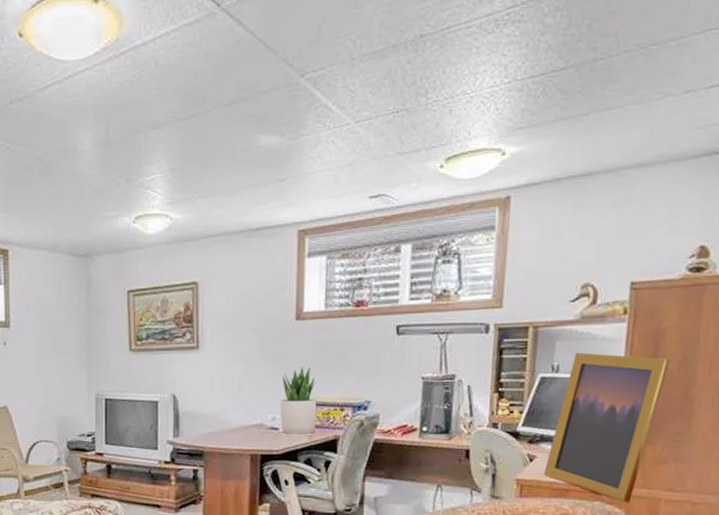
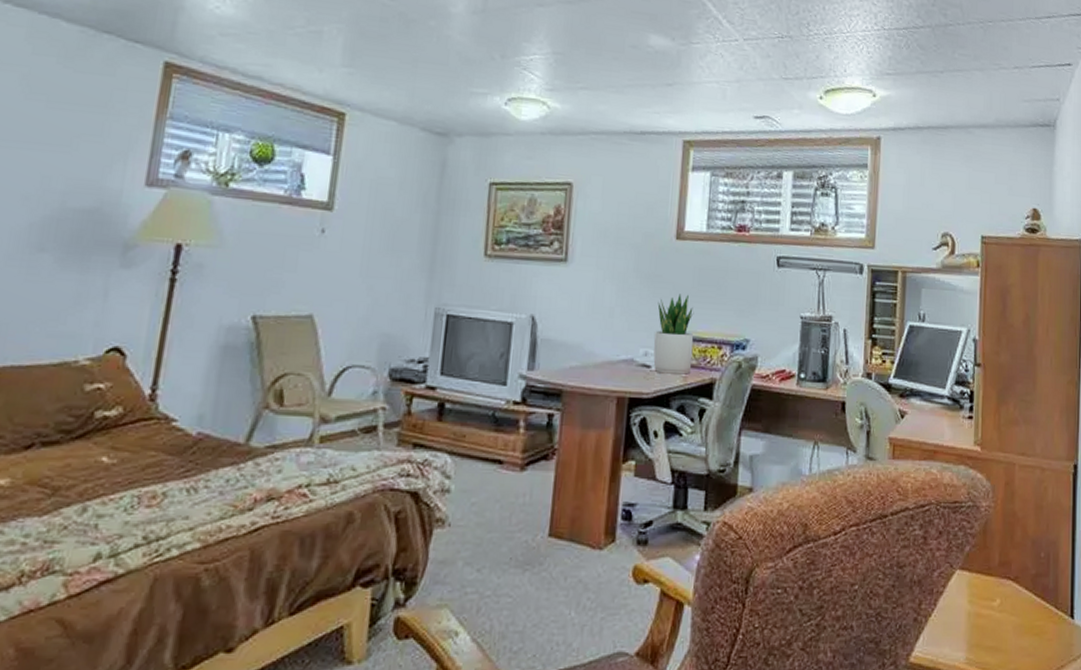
picture frame: present [543,352,670,504] -> none [914,302,1016,469]

